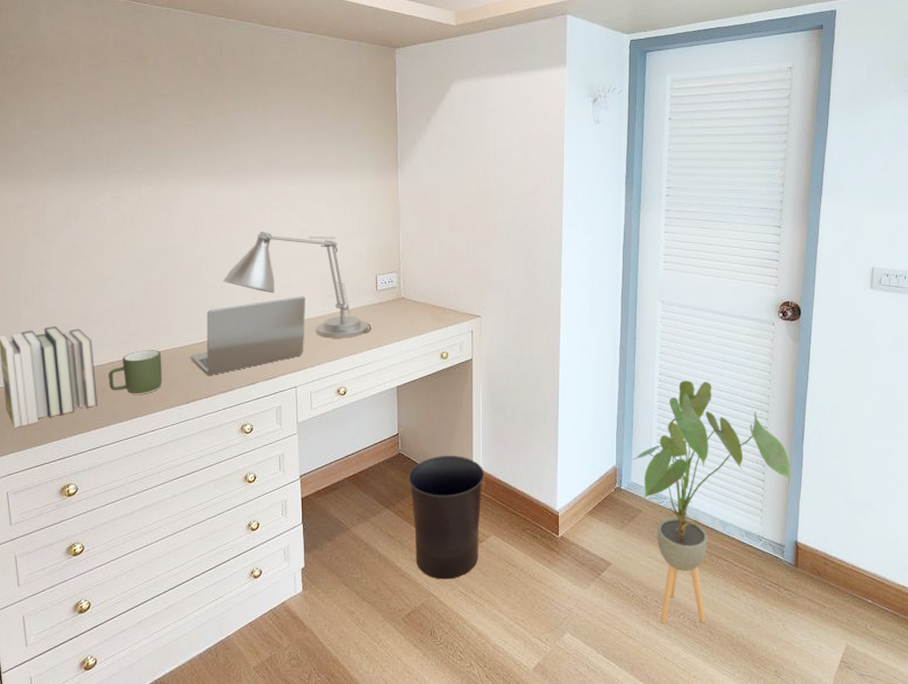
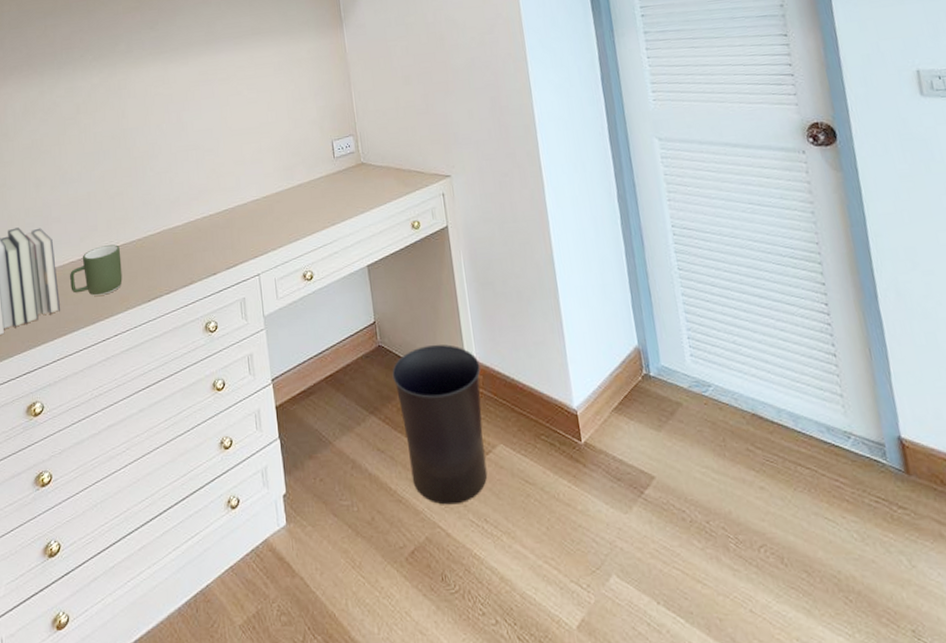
laptop: present [190,296,306,375] -> none [149,171,264,269]
desk lamp: present [223,231,372,338] -> none [176,104,333,217]
house plant: present [632,380,792,623] -> none [657,231,876,560]

